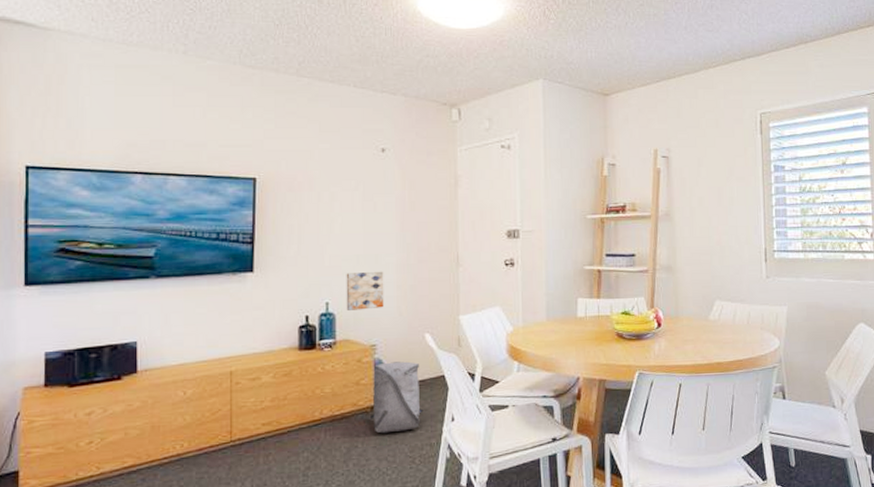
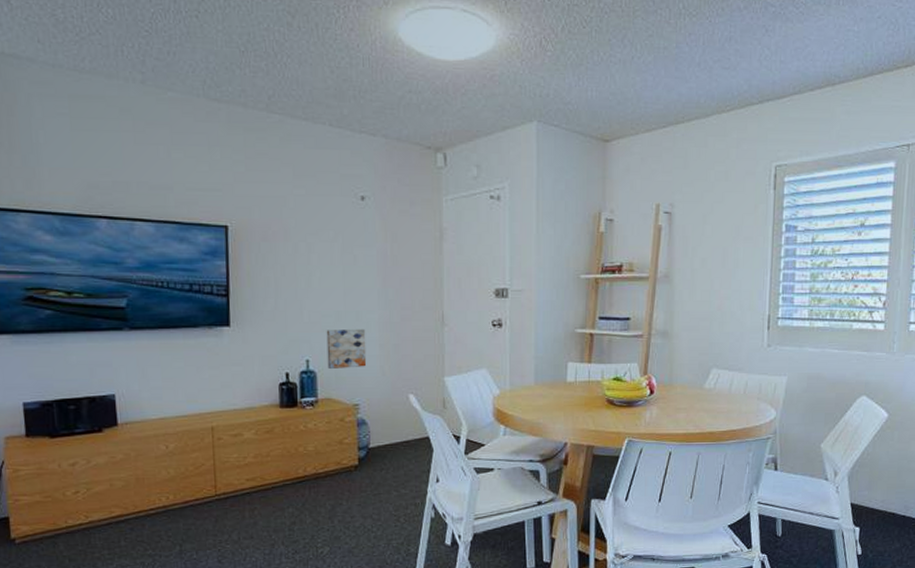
backpack: present [369,361,424,434] -> none [353,422,408,492]

